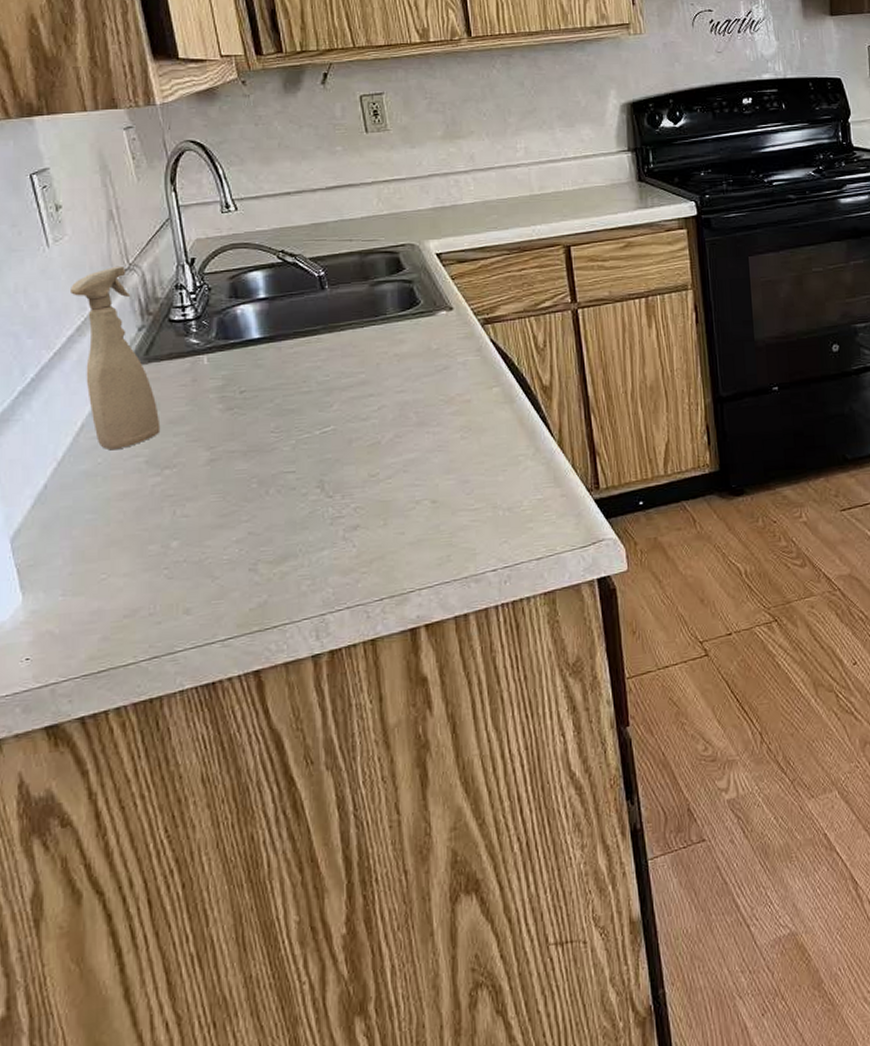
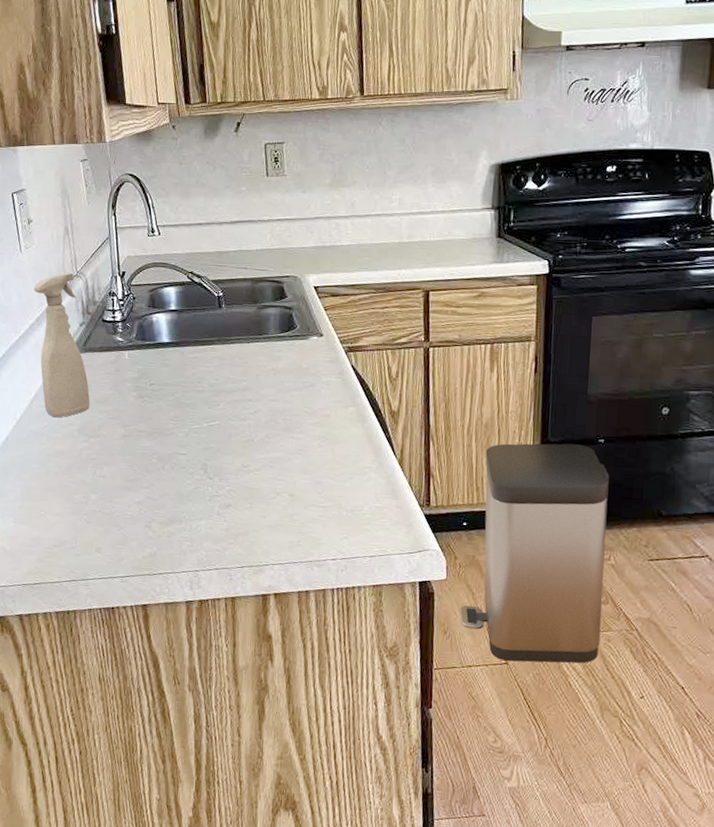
pedal bin: none [648,395,804,652] -> present [460,443,609,663]

